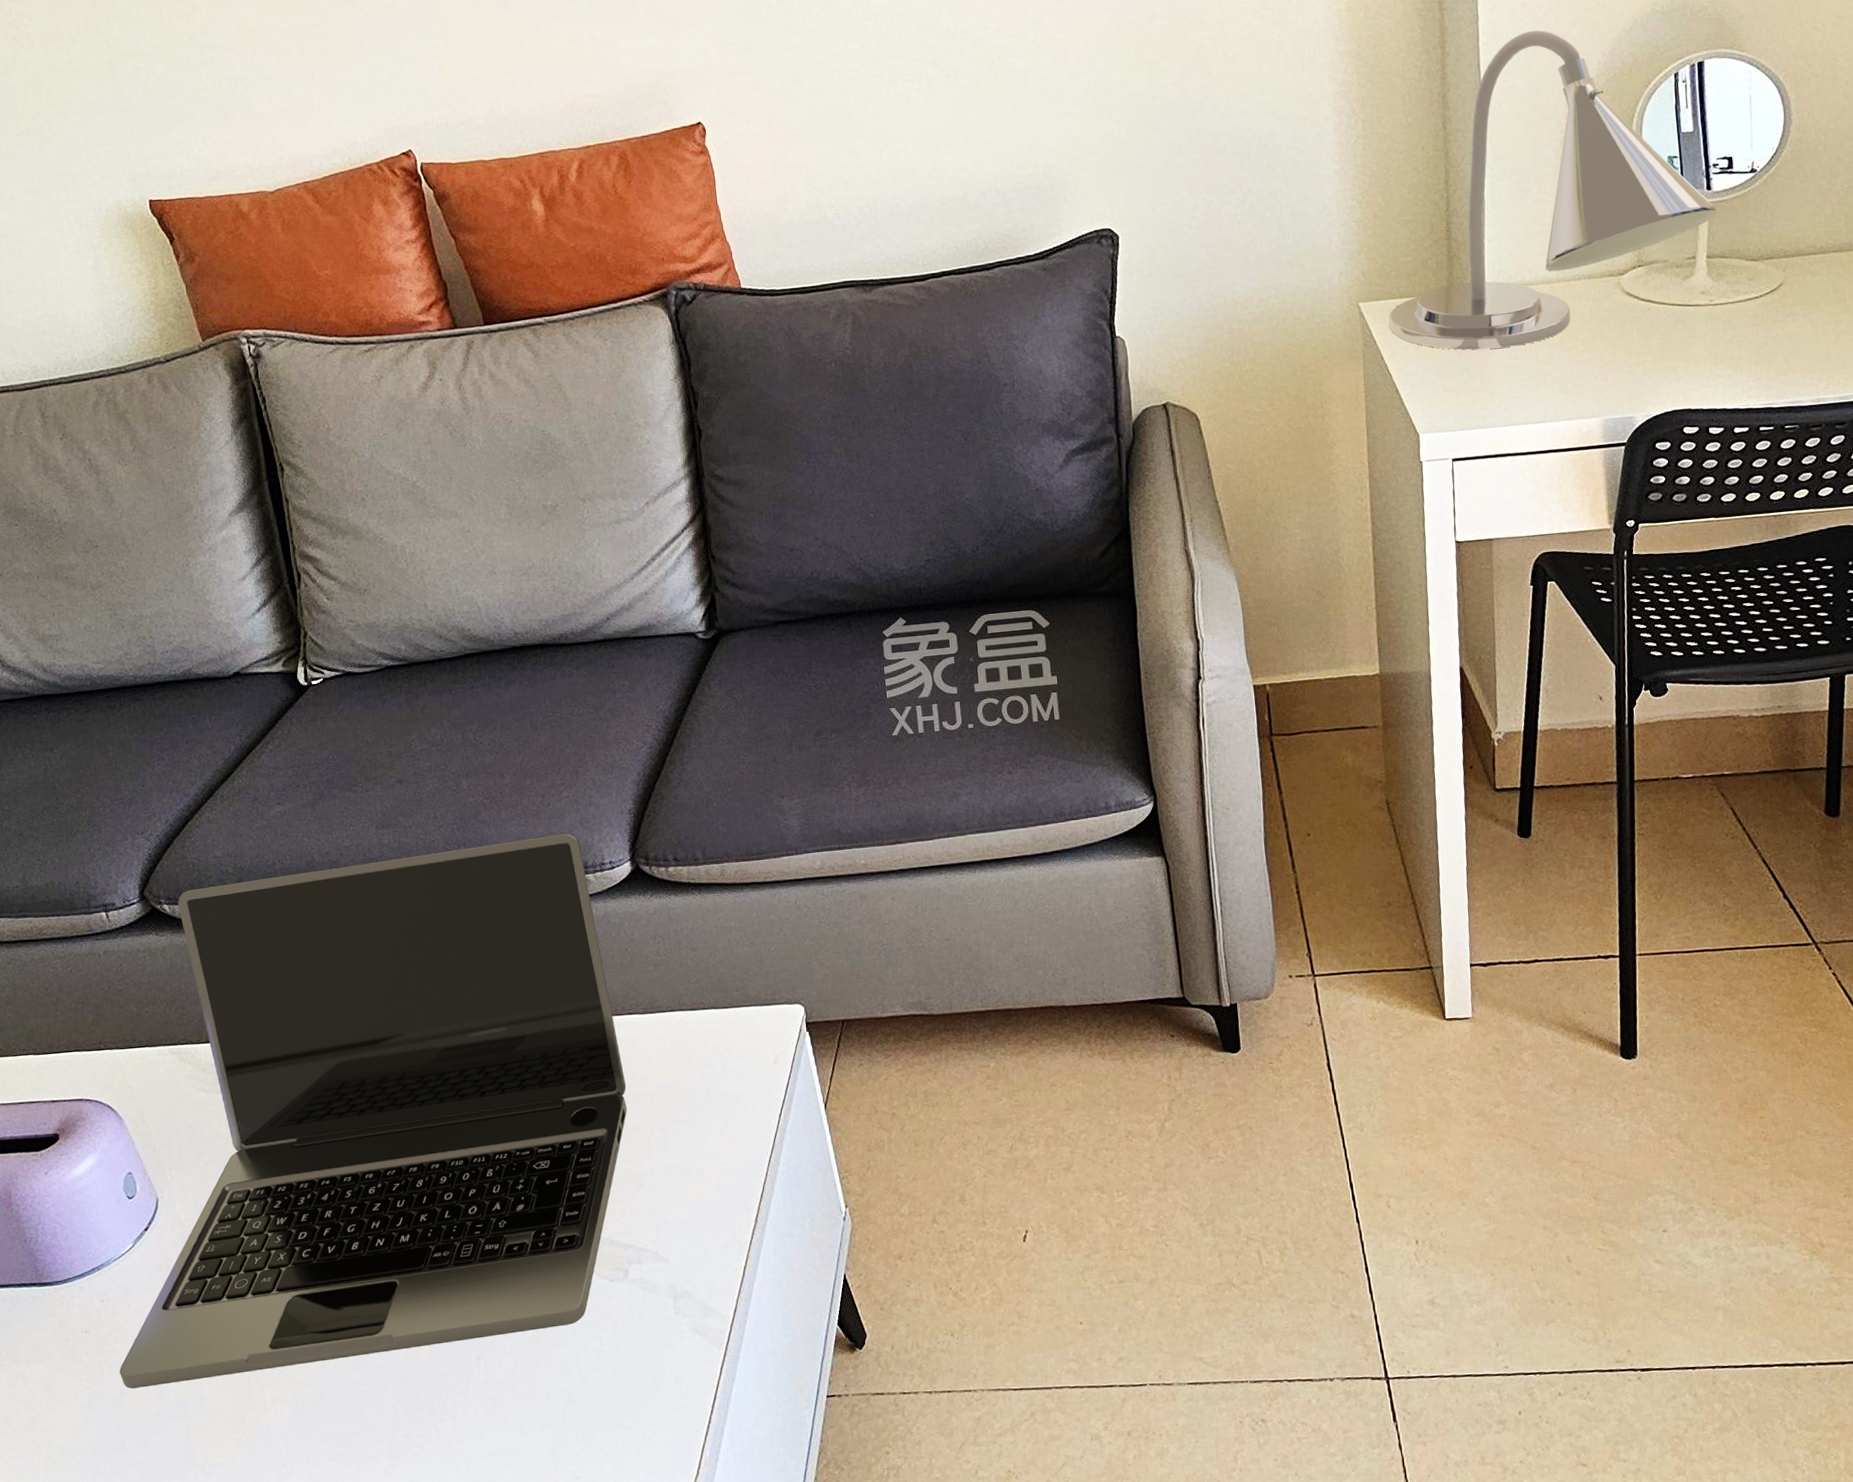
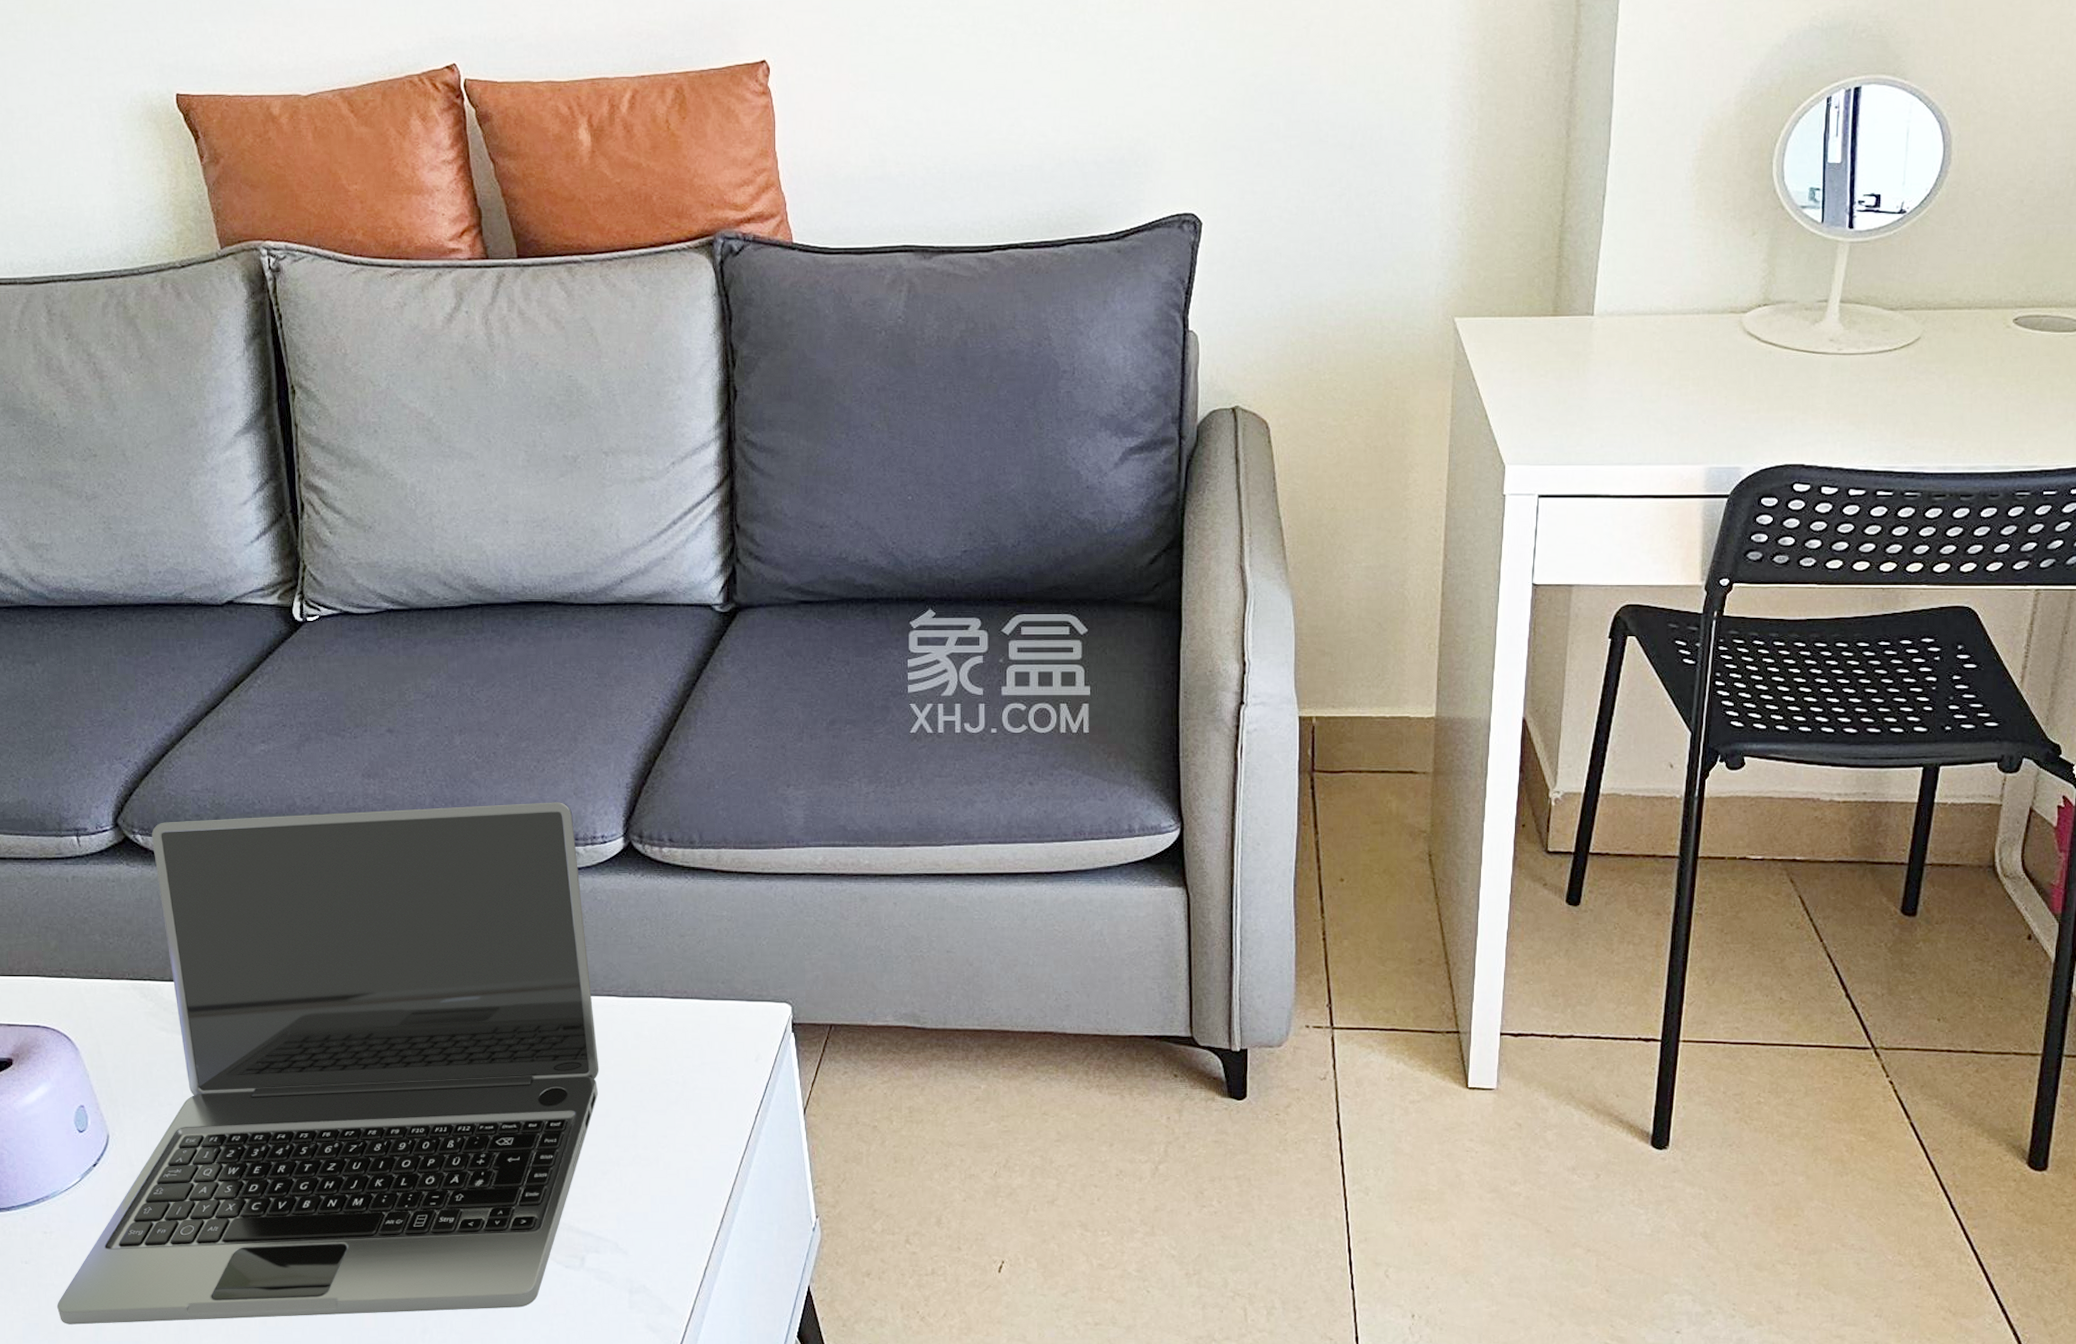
table lamp: present [1389,30,1719,350] -> none [1485,37,1859,380]

